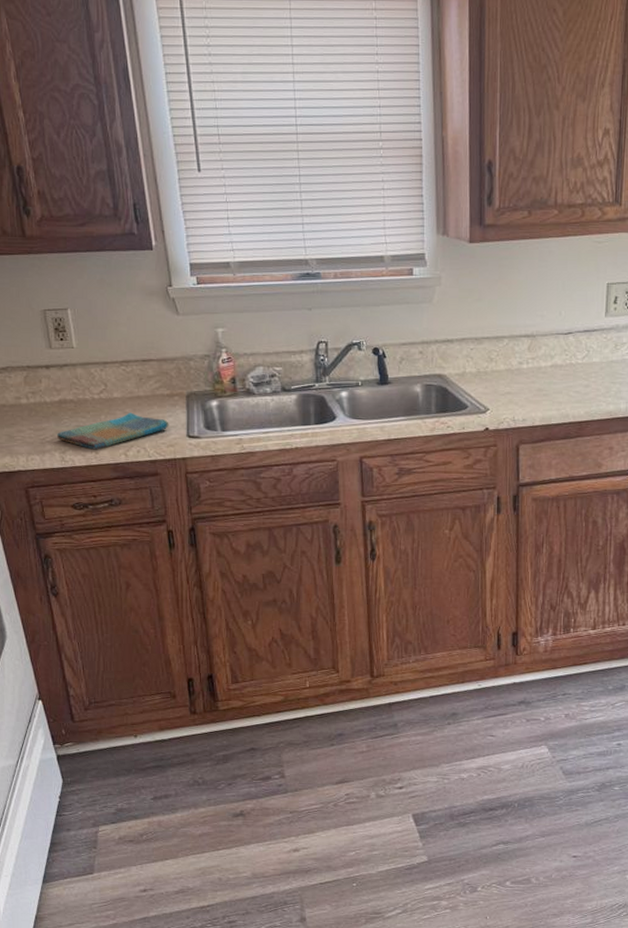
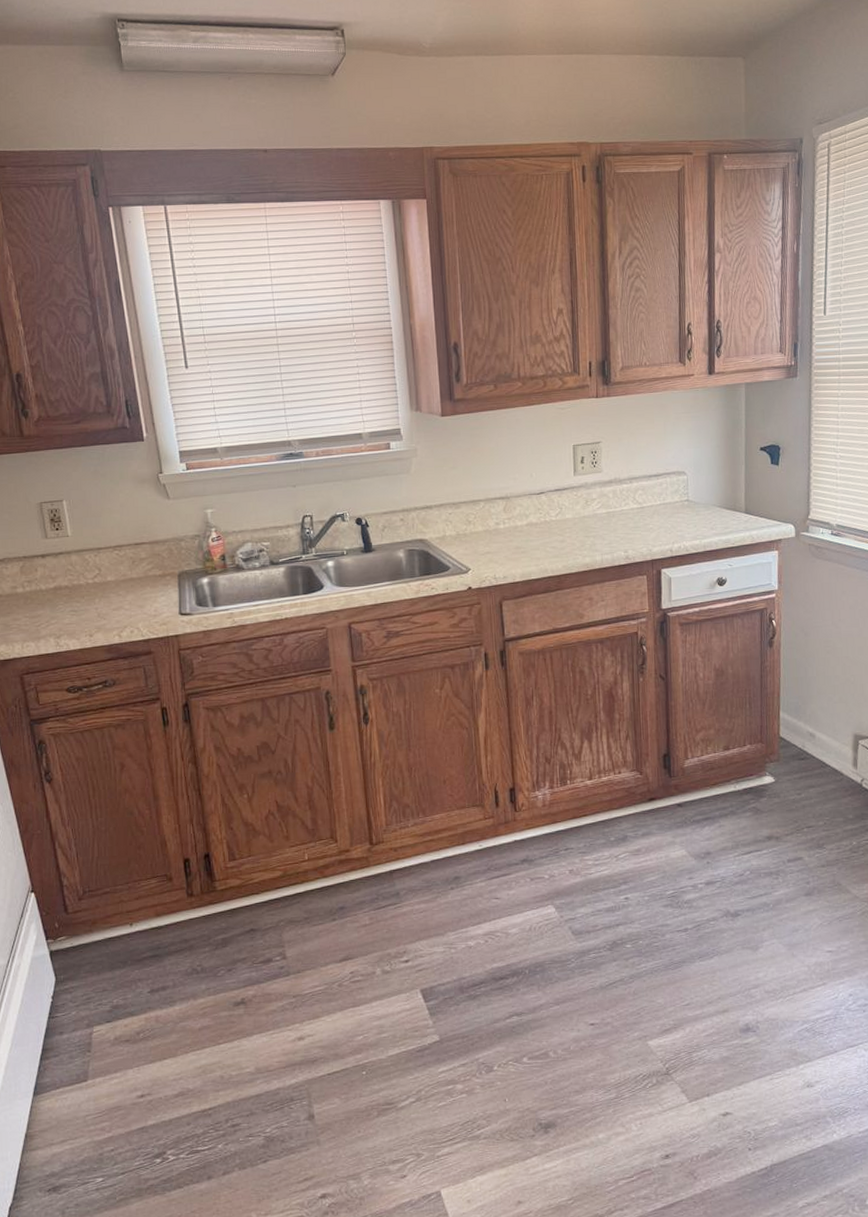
dish towel: present [57,412,169,450] -> none [52,594,162,633]

